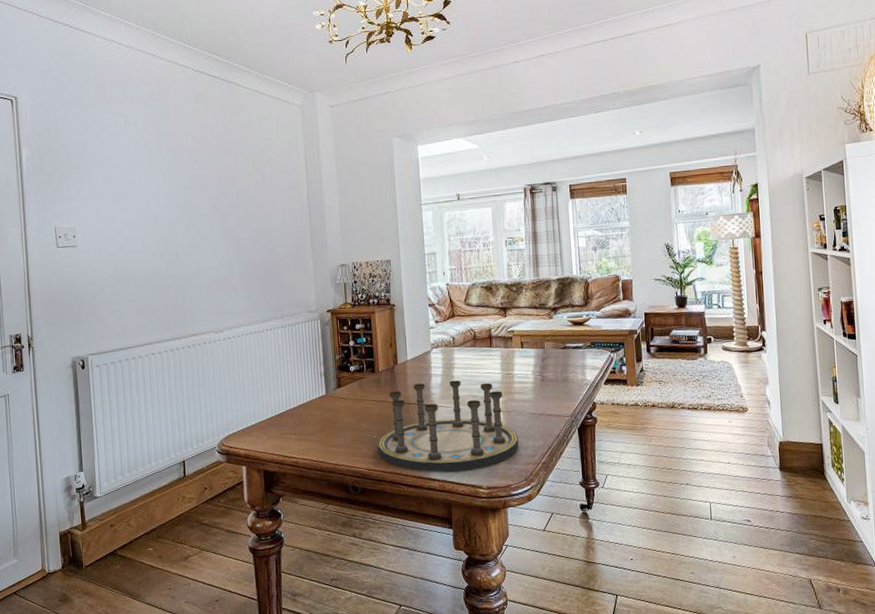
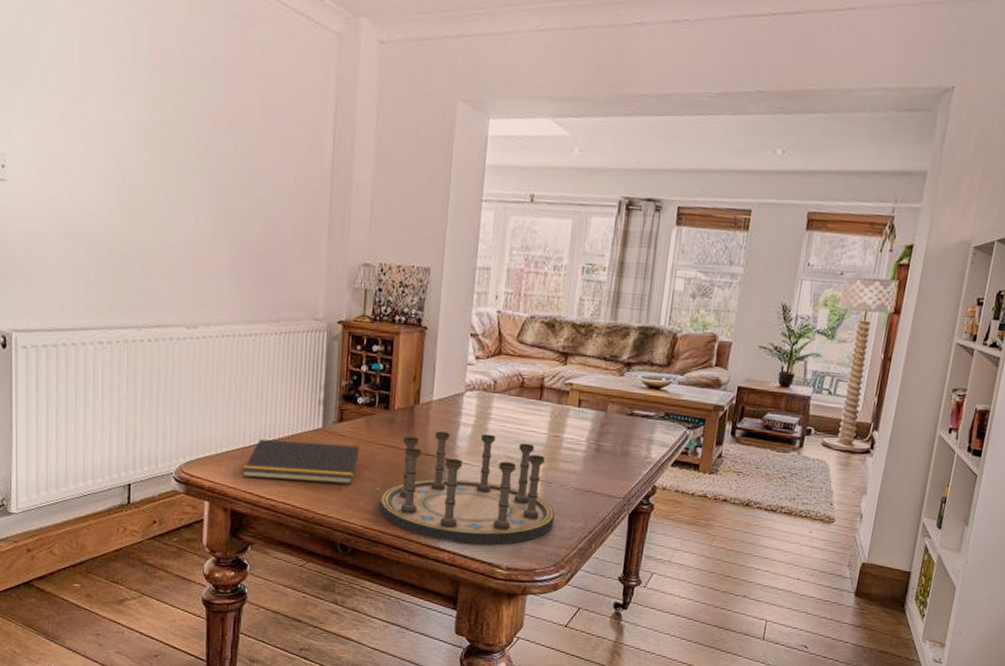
notepad: none [268,404,357,442] -> present [242,439,360,484]

